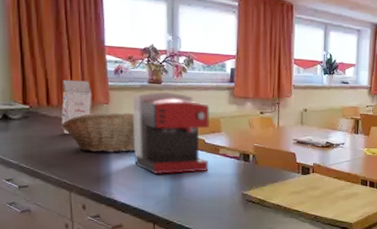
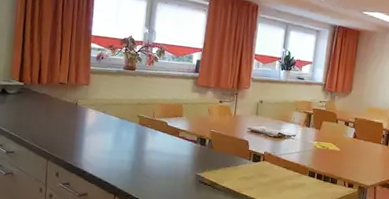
fruit basket: present [61,112,136,153] -> none [47,92,109,129]
gift box: present [62,79,92,134] -> none [48,62,76,109]
coffee maker: present [132,92,210,174] -> none [104,77,175,152]

